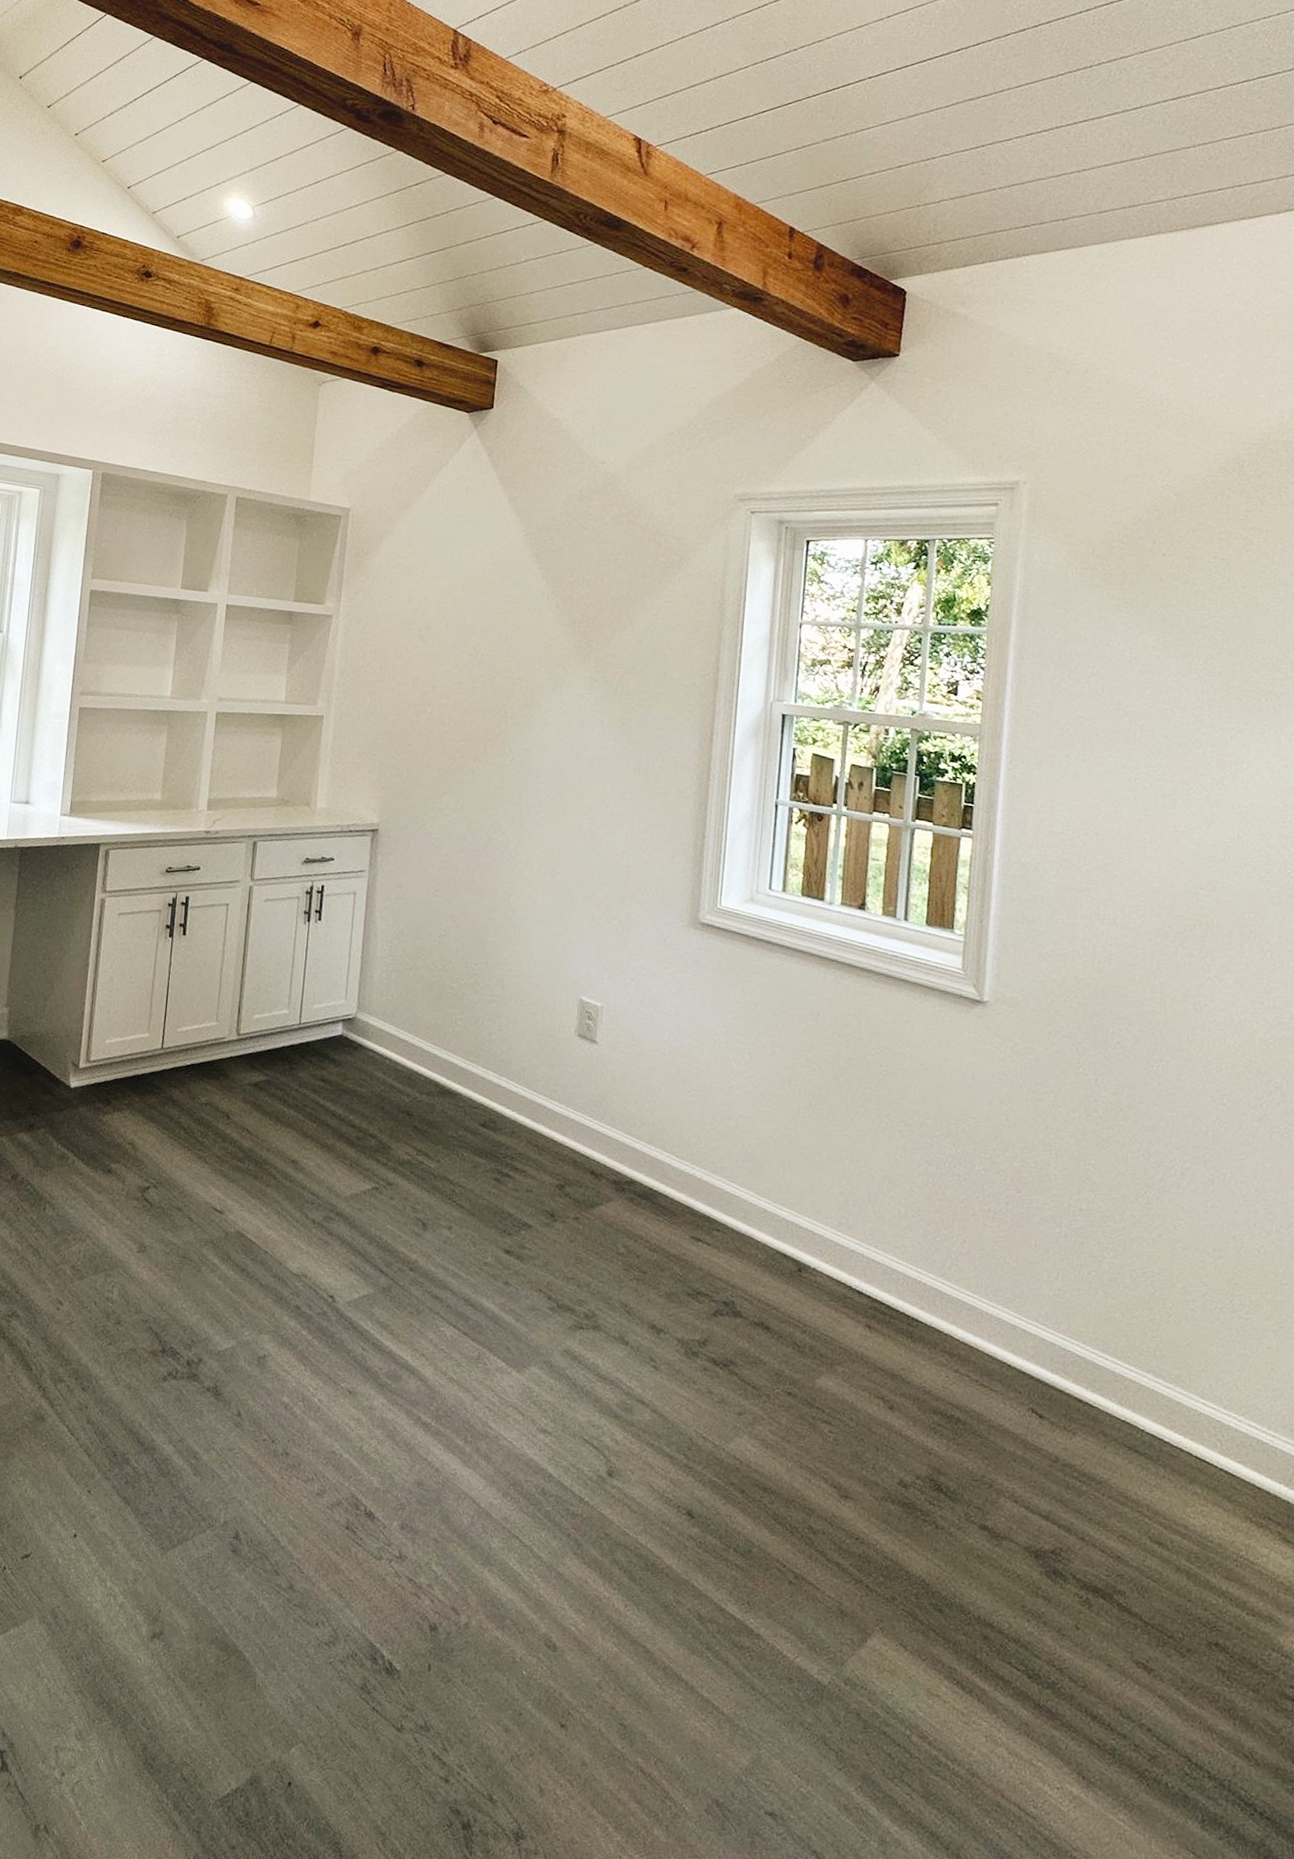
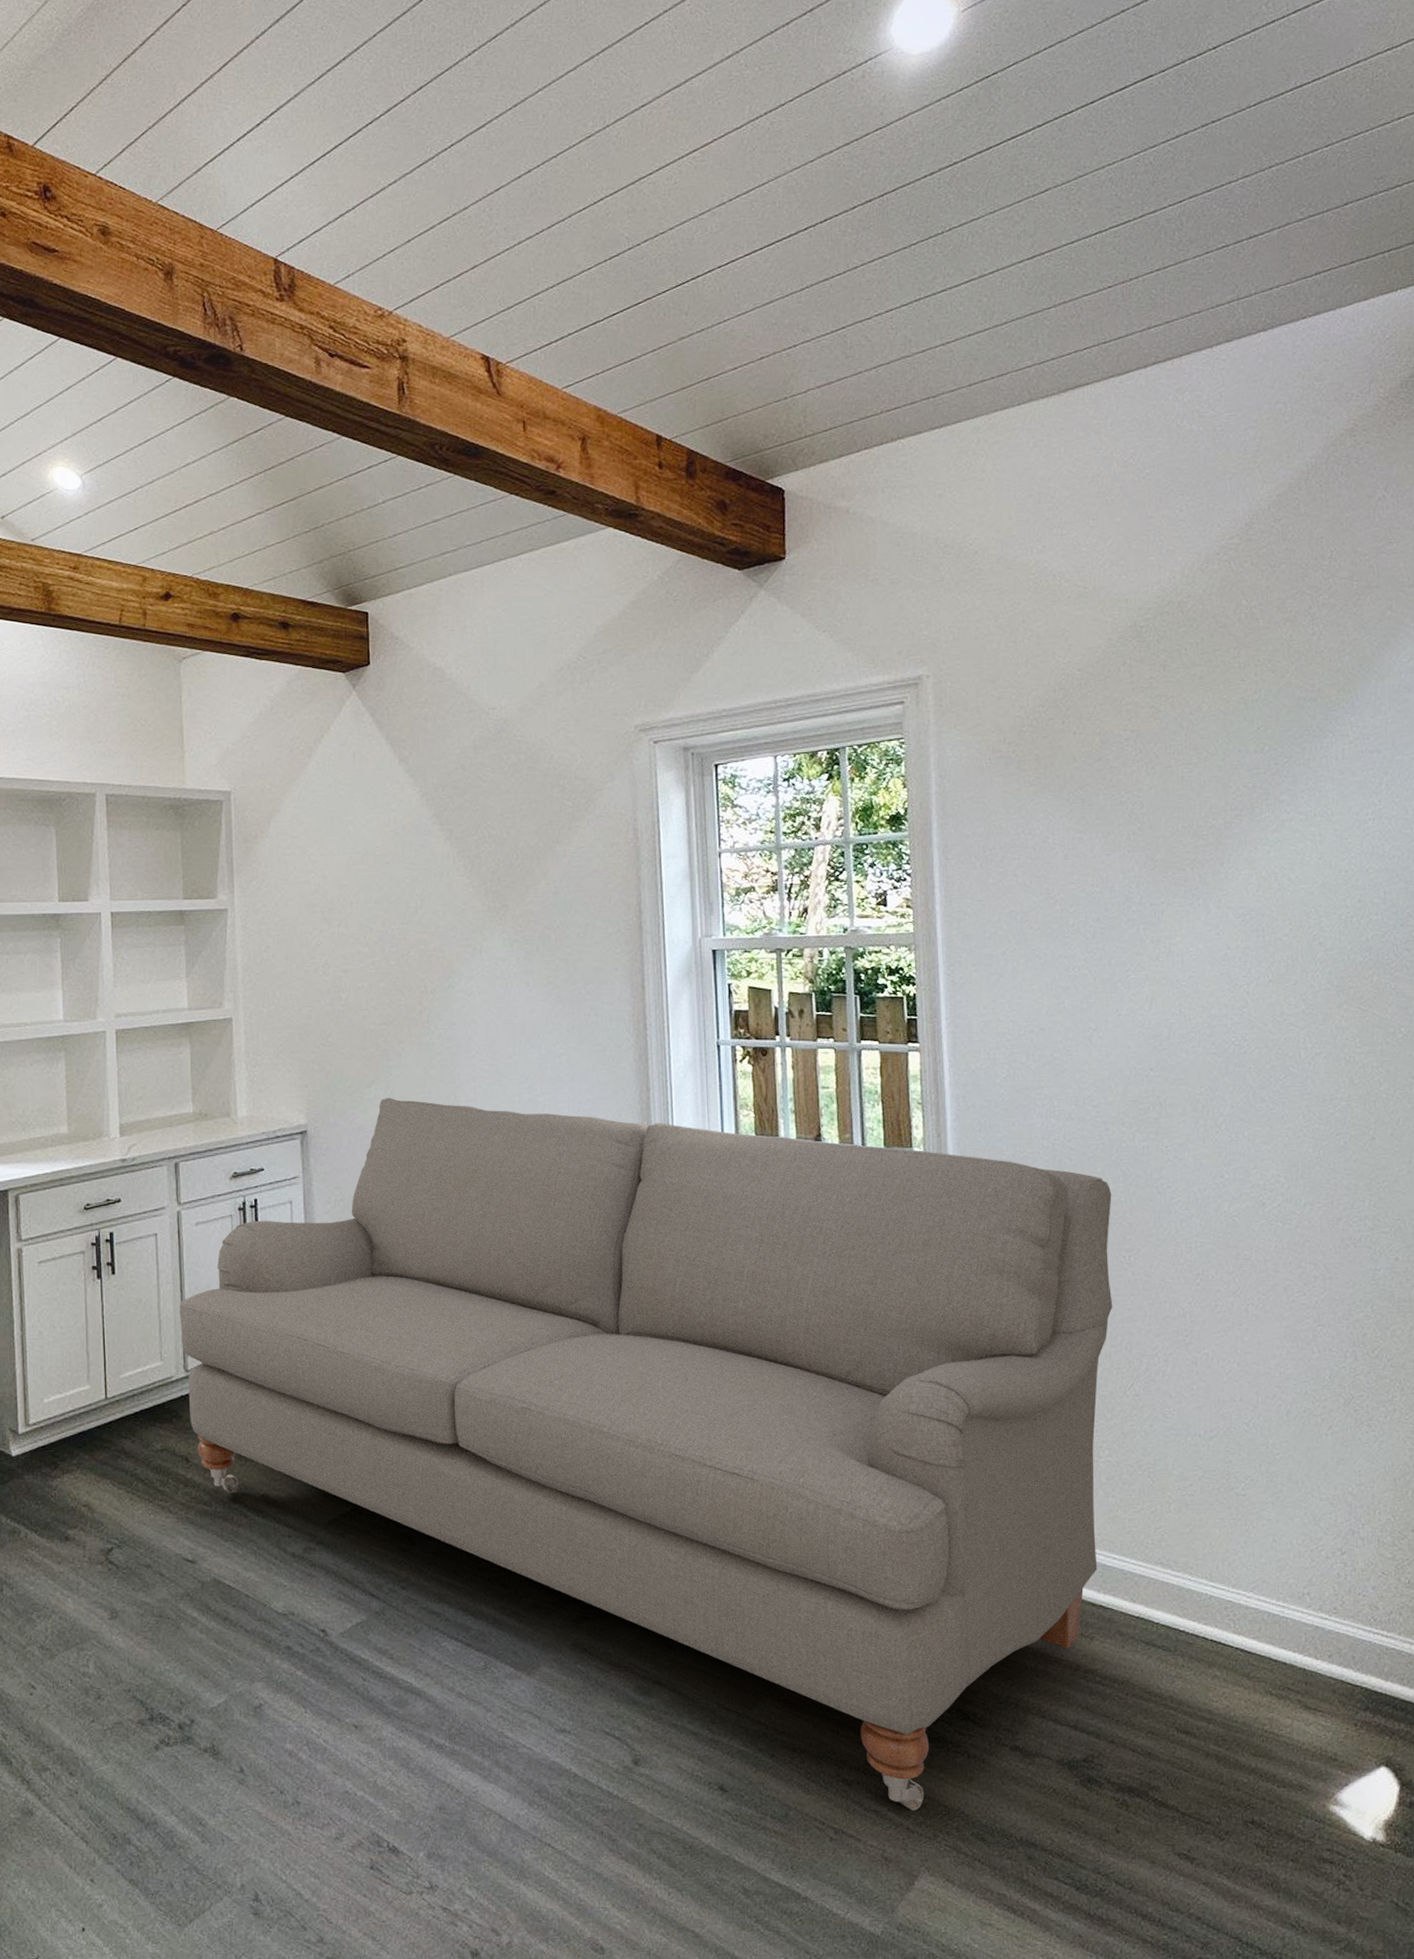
sofa: none [235,809,1148,1571] -> present [179,1097,1113,1811]

